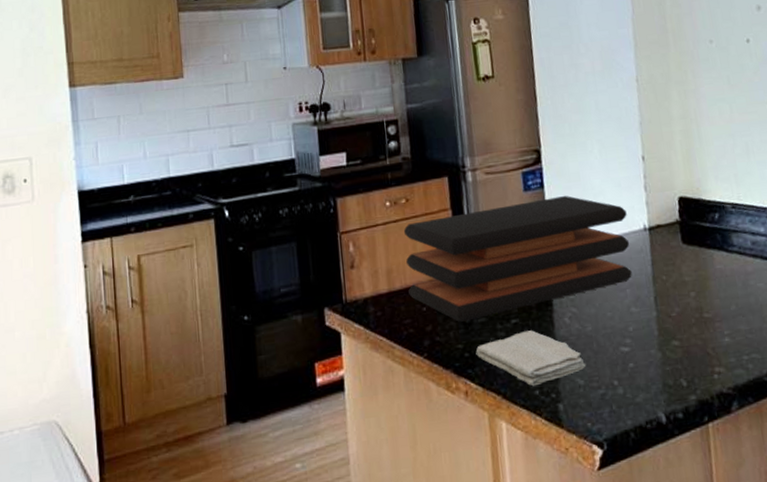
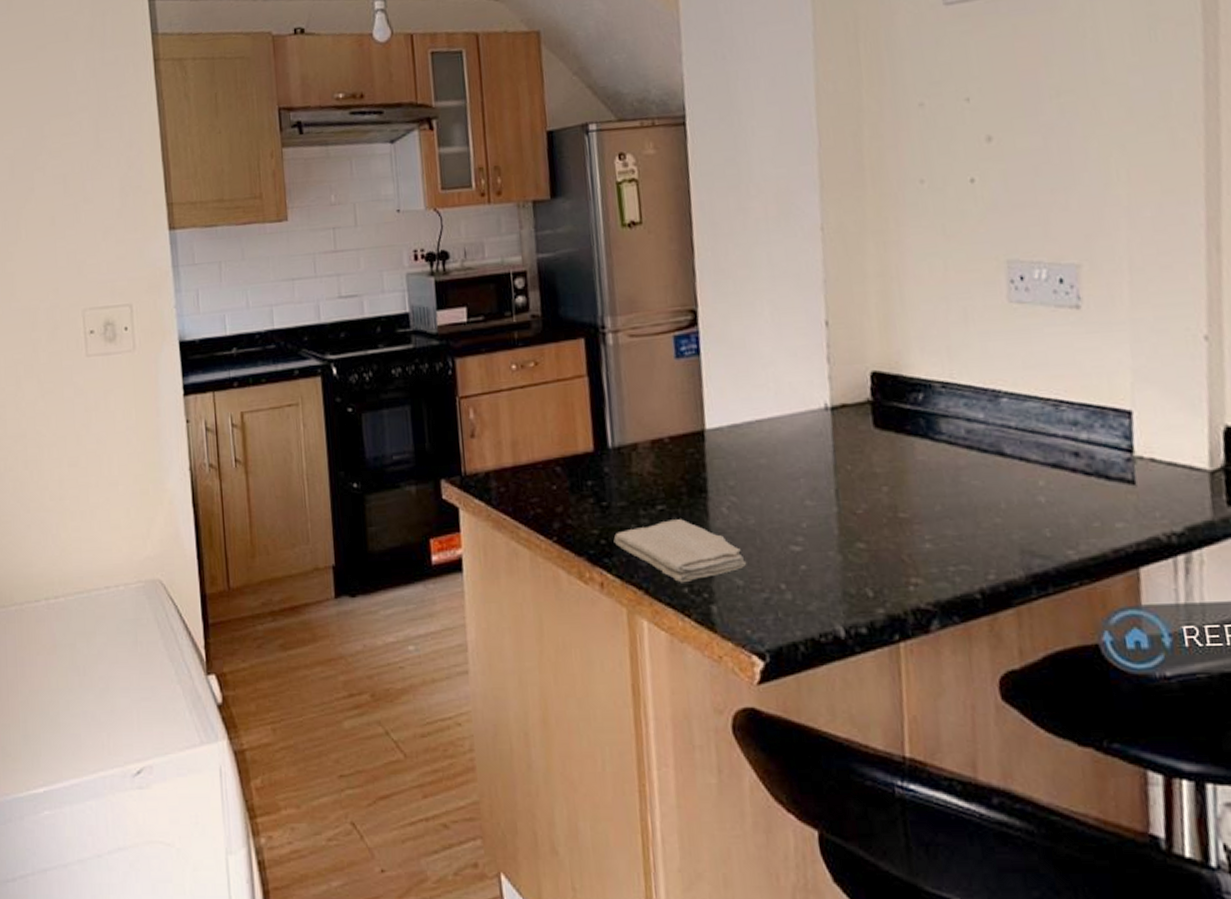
cutting board: present [403,196,632,323] -> none [531,365,808,506]

